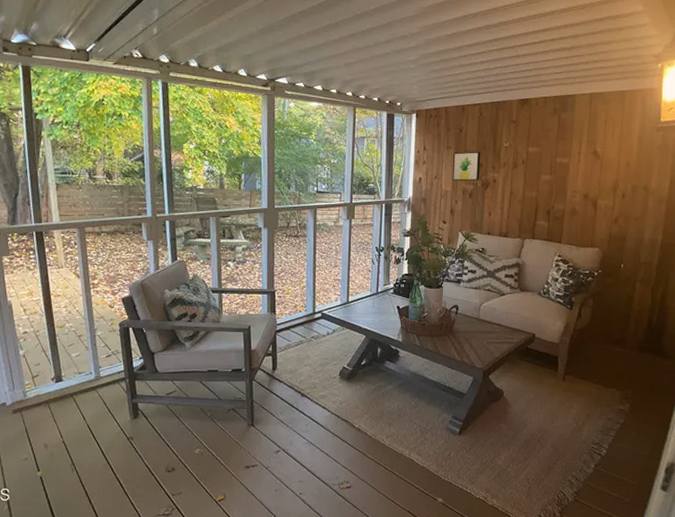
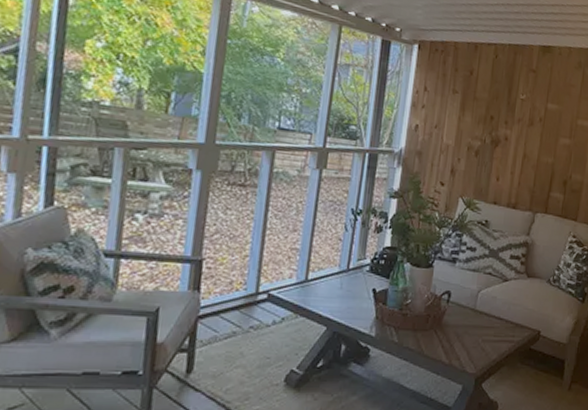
wall art: present [452,151,481,181] -> none [455,98,493,137]

